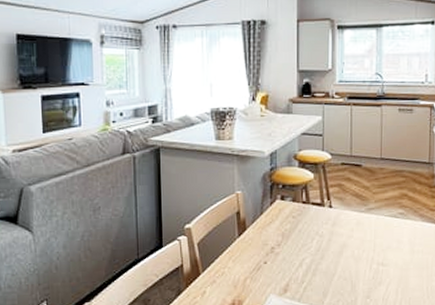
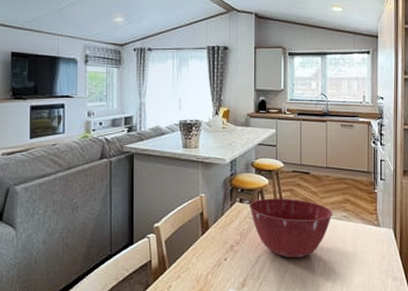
mixing bowl: none [291,194,388,261] -> present [249,198,333,259]

